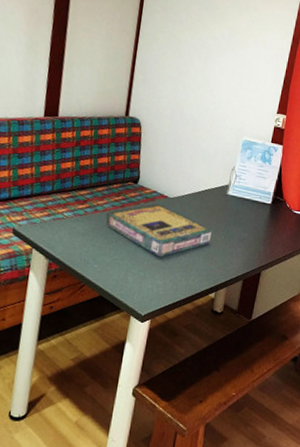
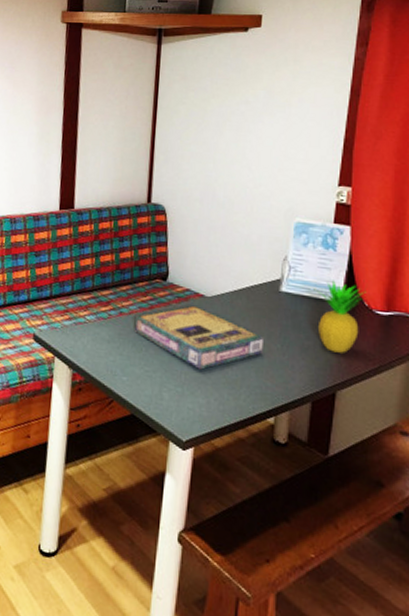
fruit: none [252,187,289,243] -> present [313,280,366,353]

